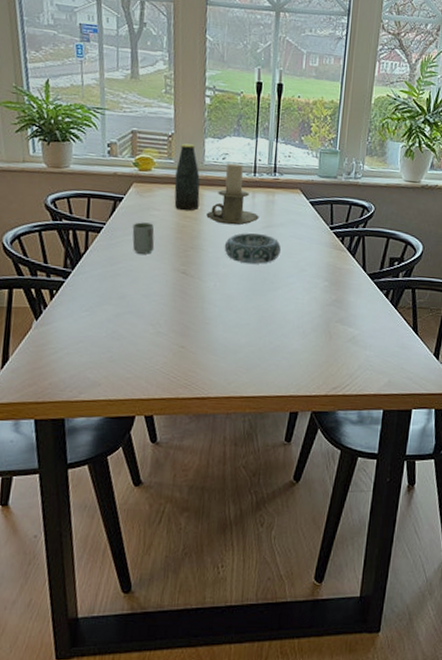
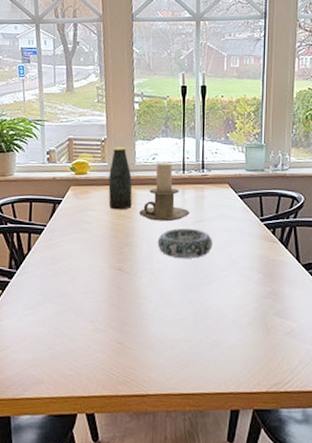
cup: present [132,222,155,254] -> none [70,222,92,253]

